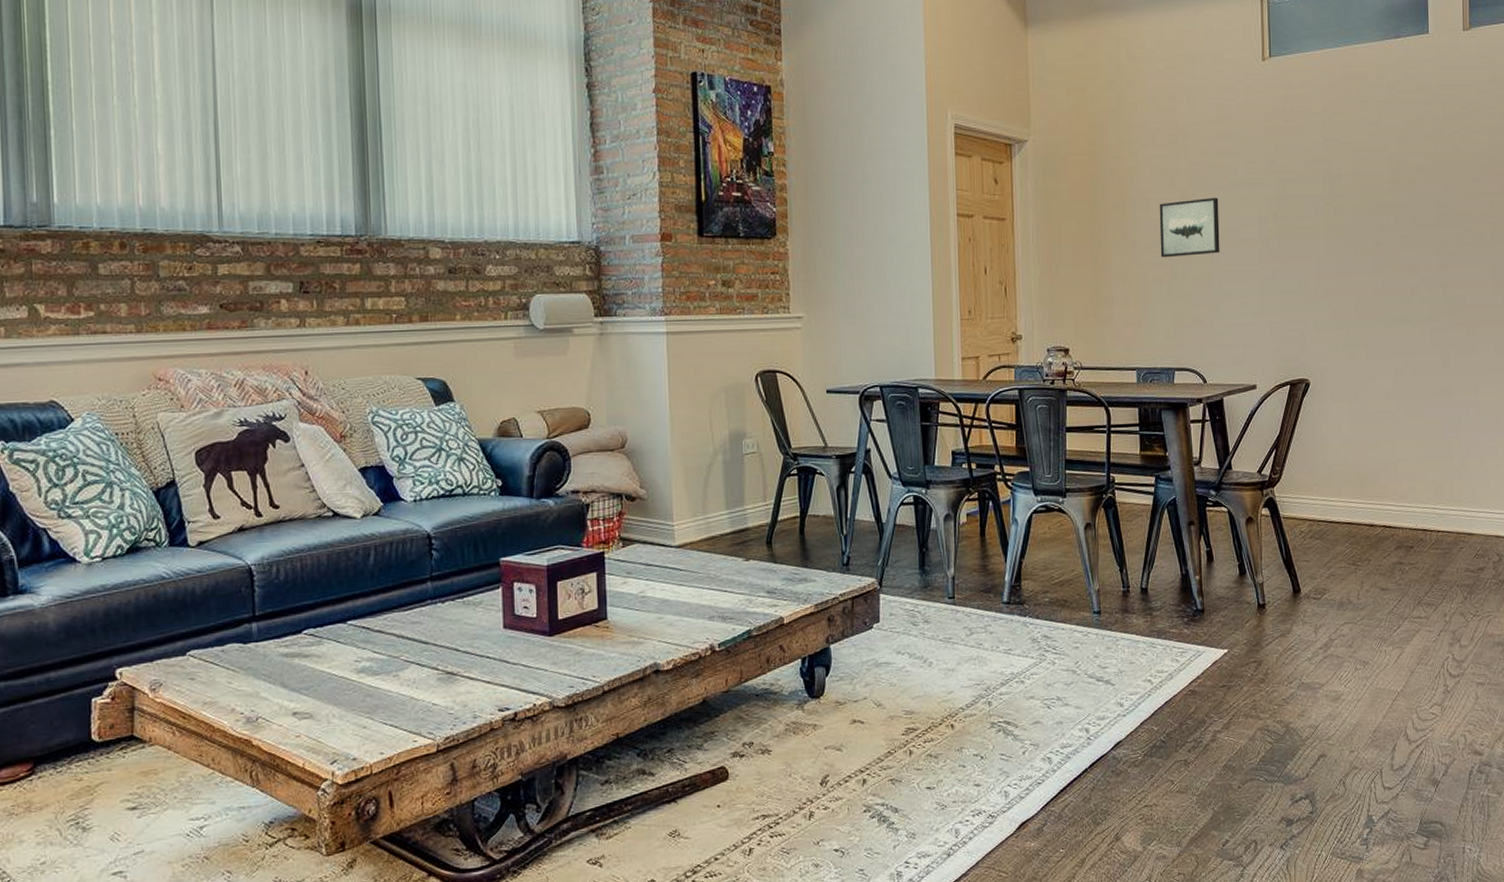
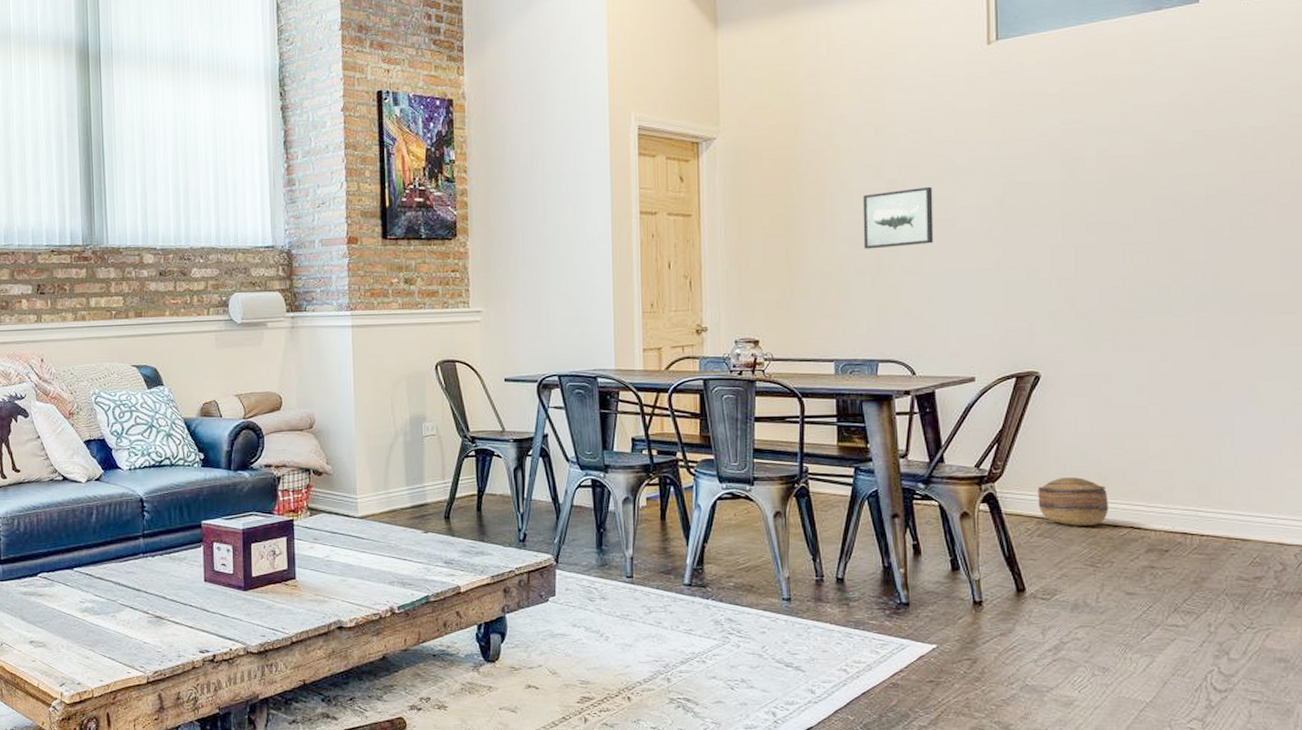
basket: none [1309,480,1366,527] -> present [1037,477,1109,526]

